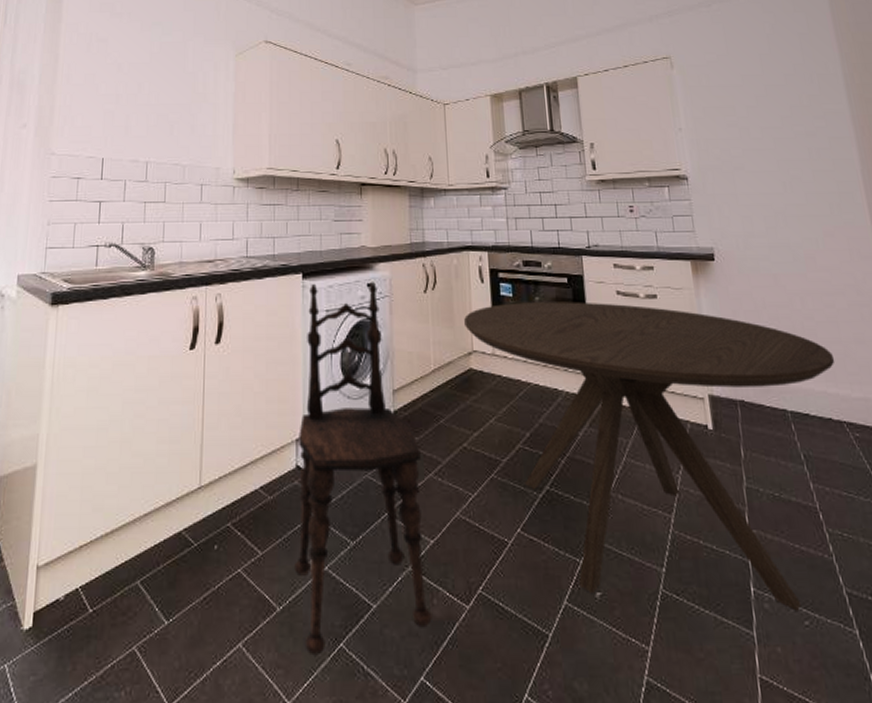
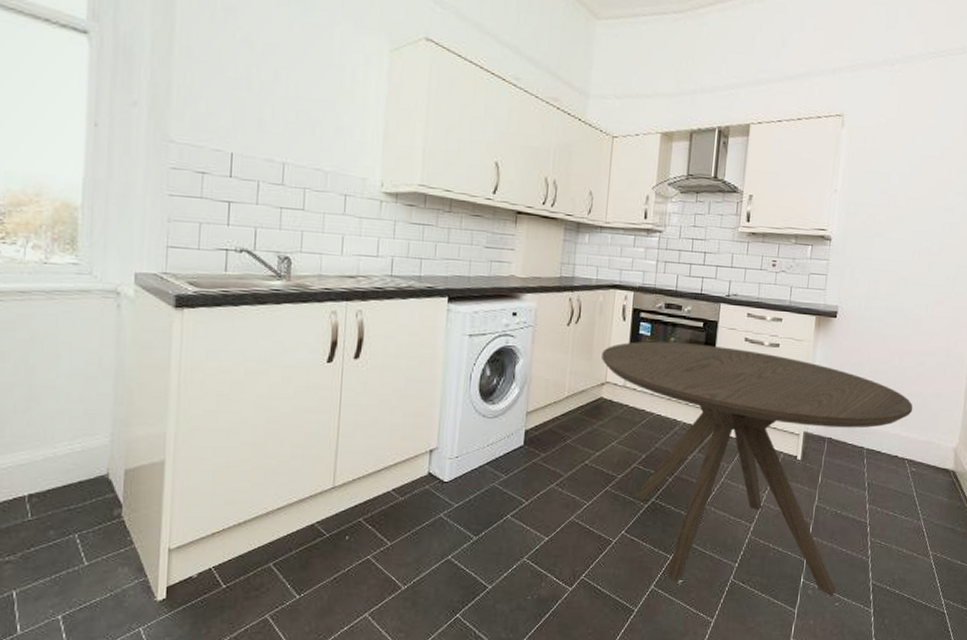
dining chair: present [295,282,432,656] -> none [420,307,546,623]

